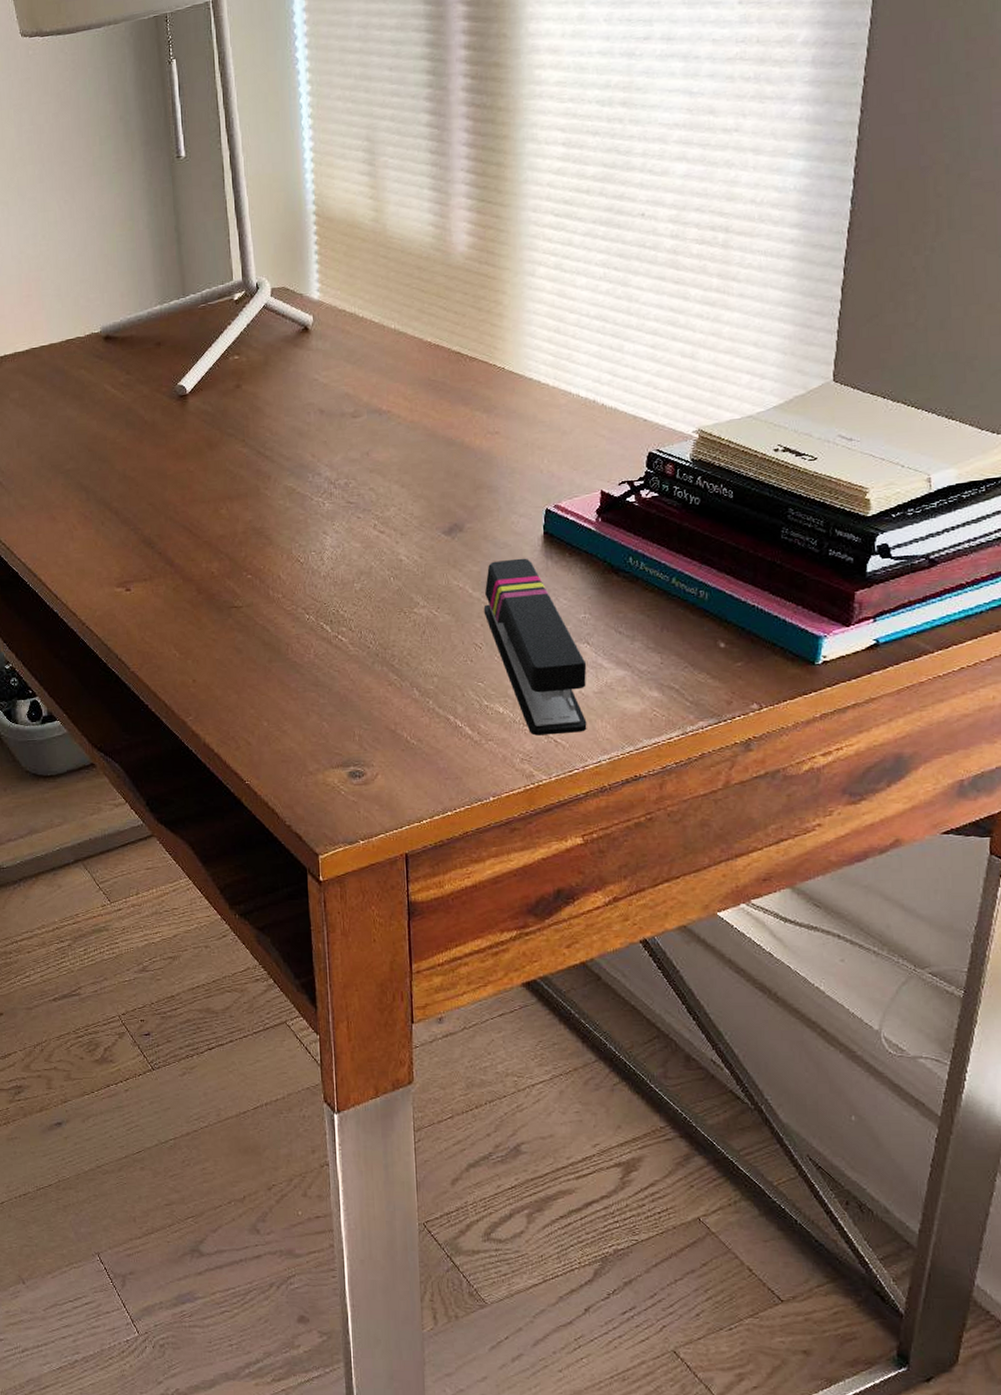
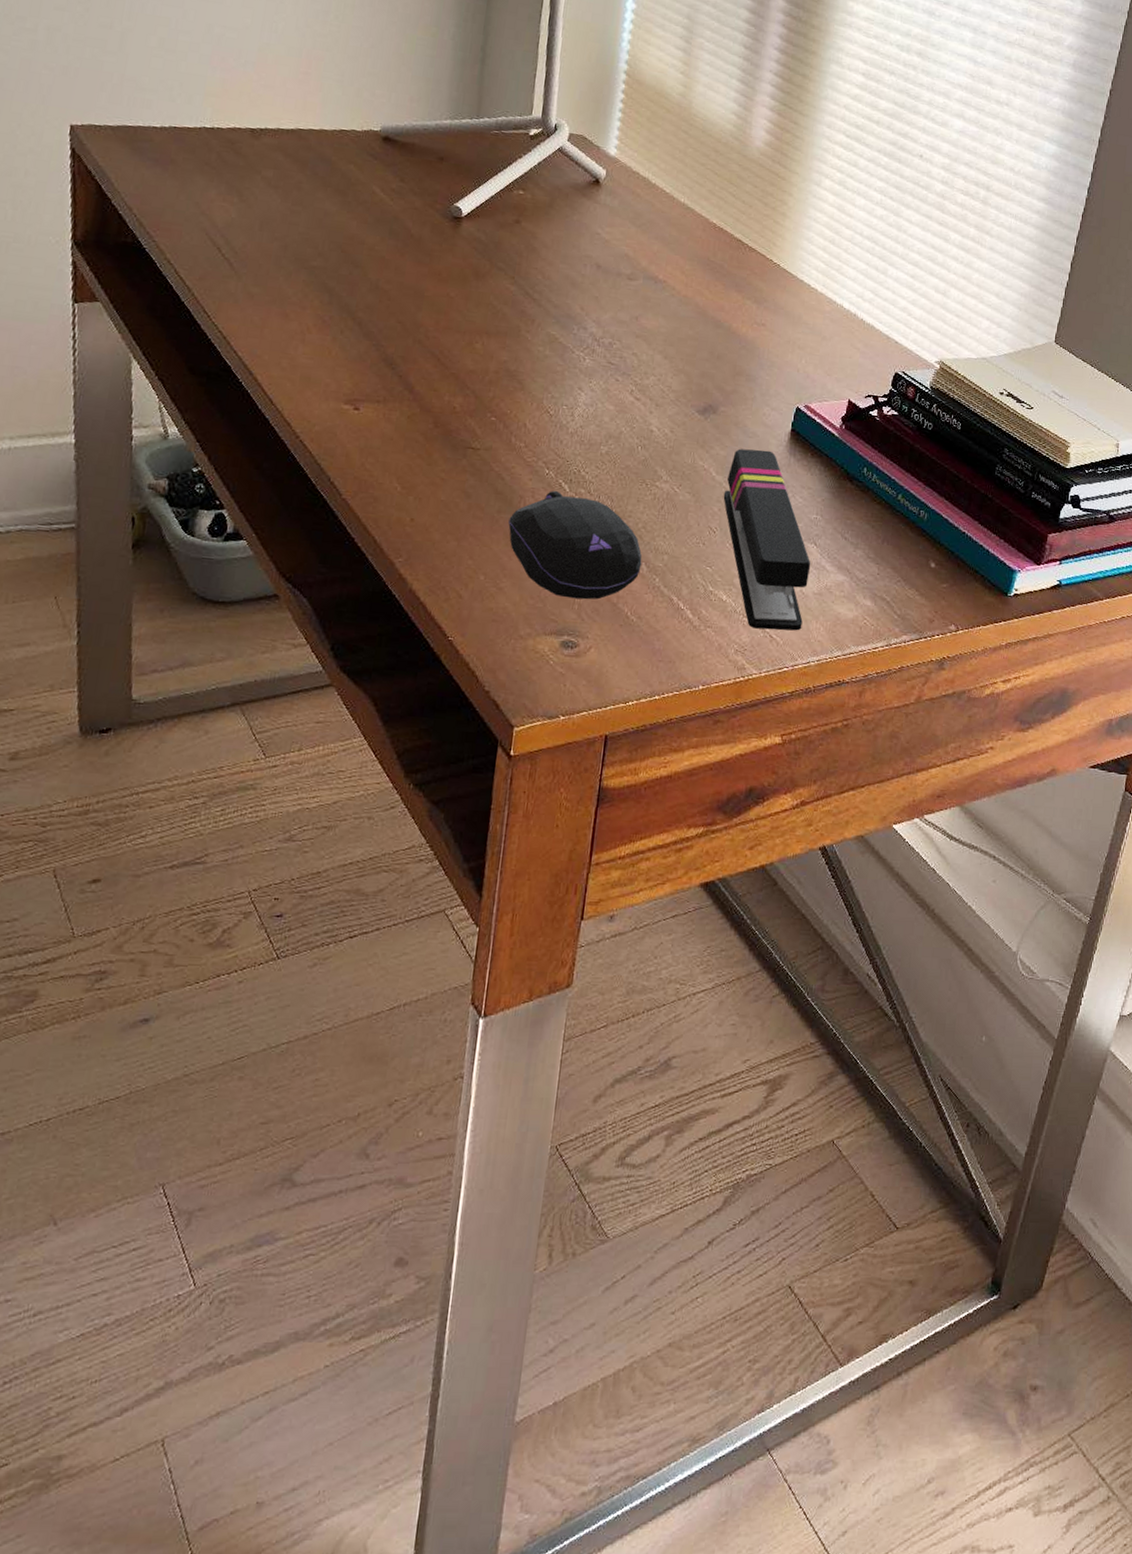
computer mouse: none [280,632,413,731] -> present [508,490,642,600]

